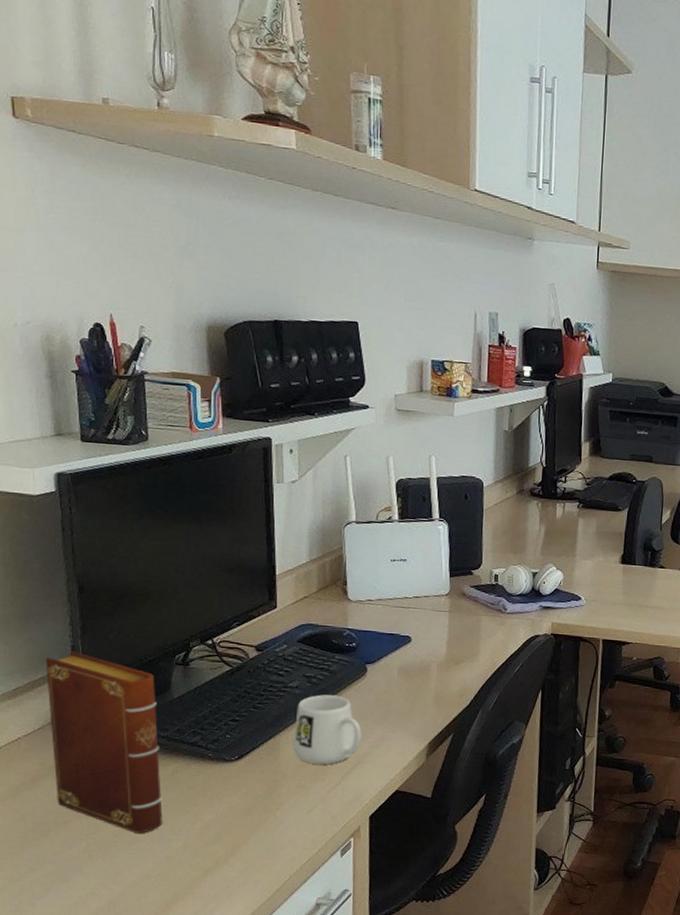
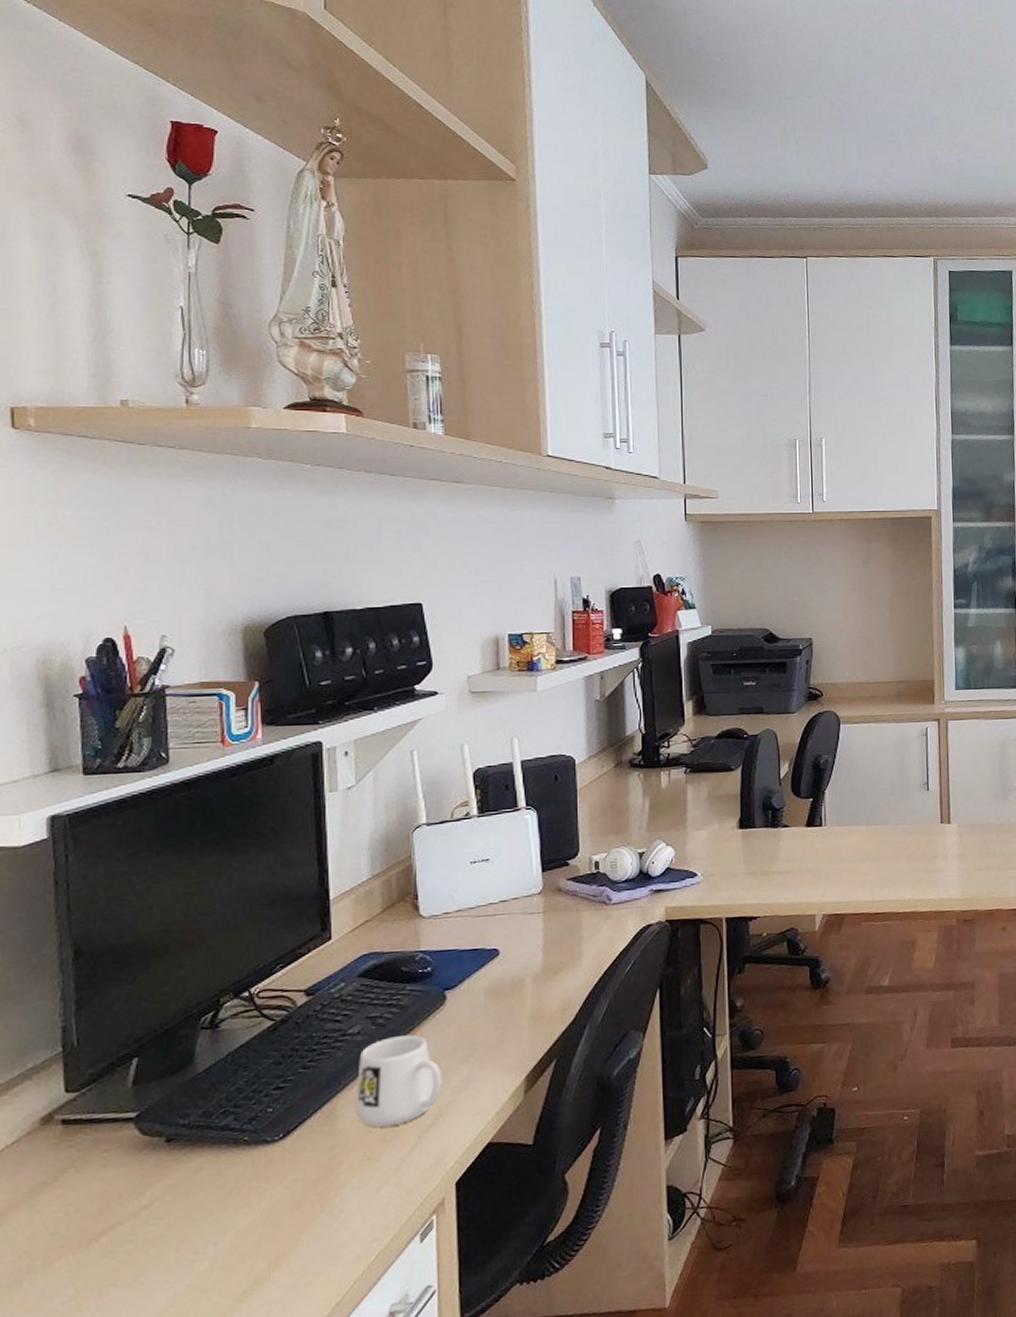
book: present [45,651,163,833] -> none [25,1033,182,1262]

